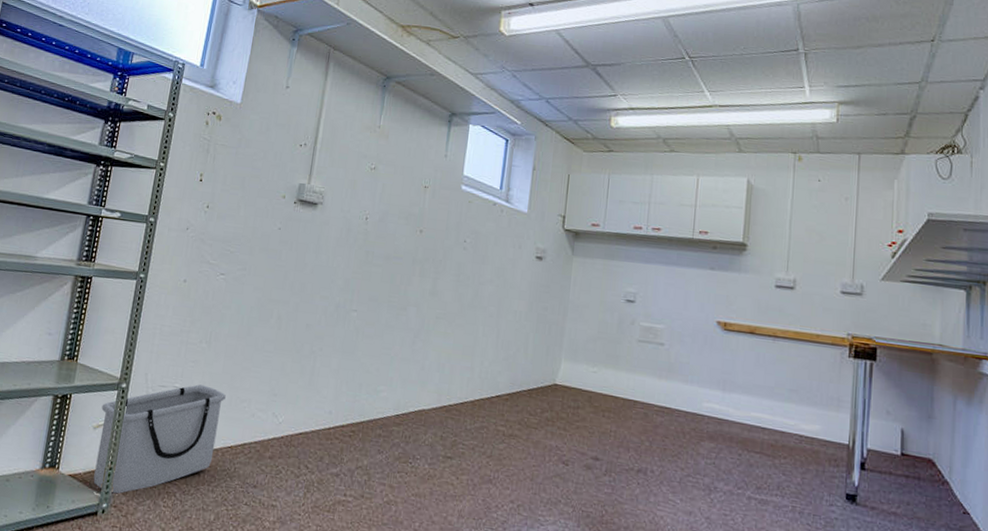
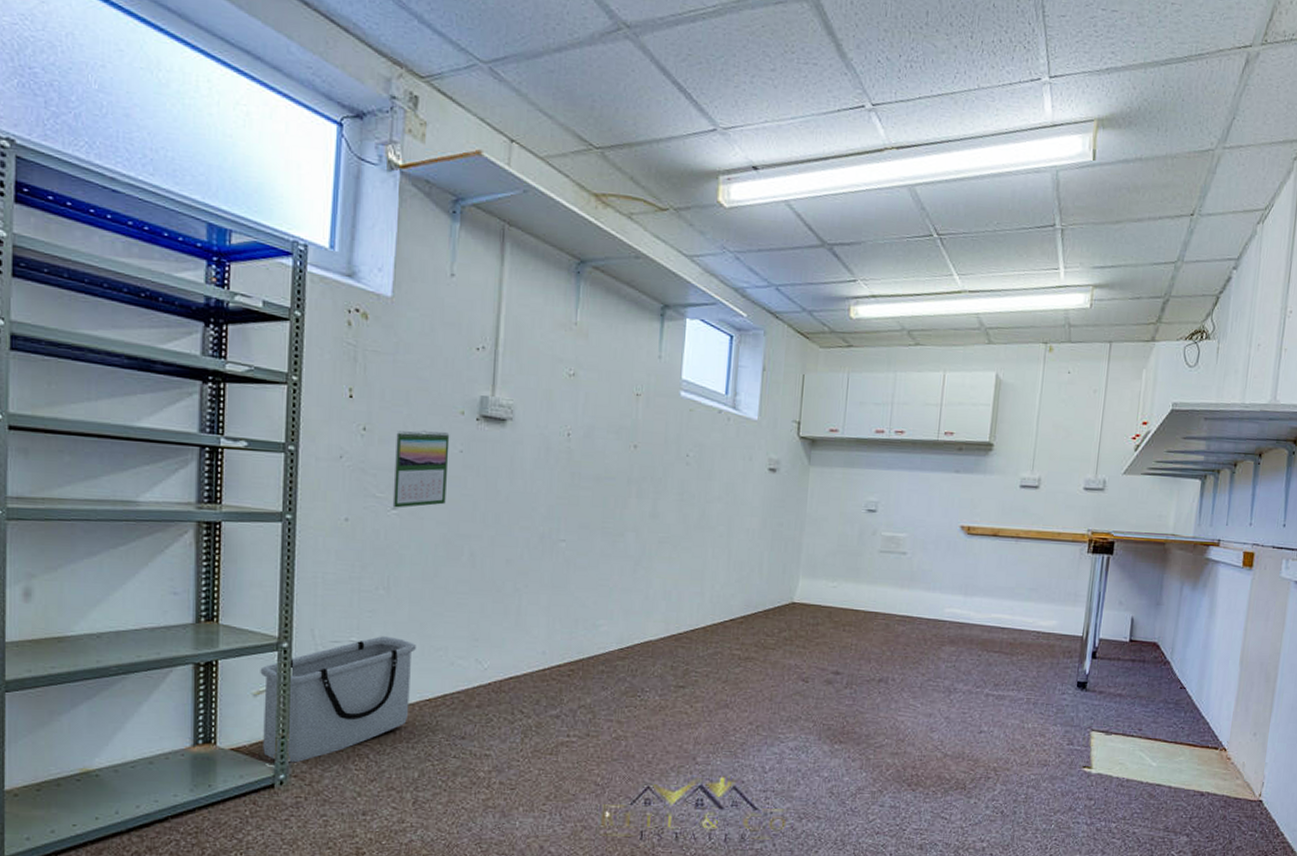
calendar: none [221,209,272,274] -> present [392,430,450,508]

